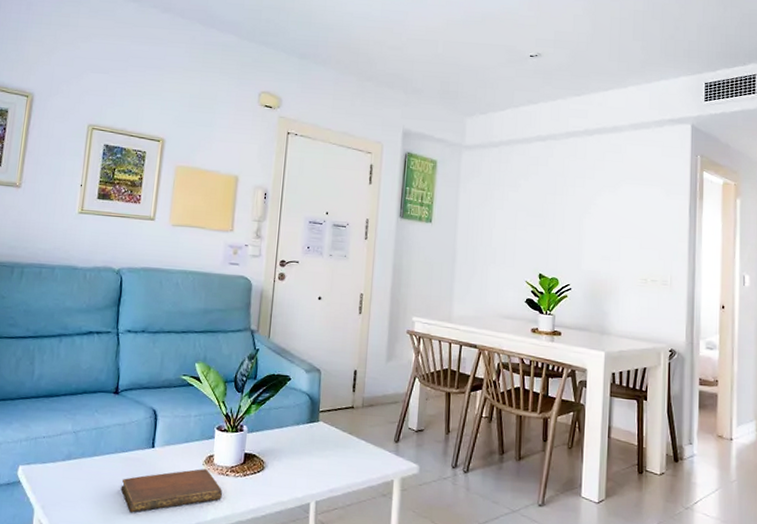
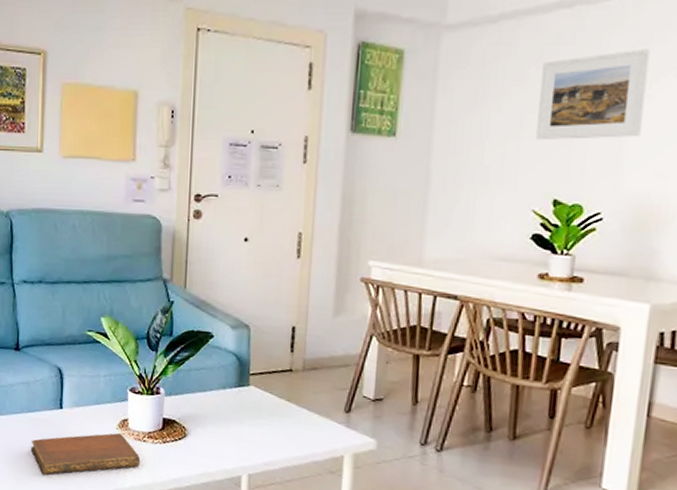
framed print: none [526,172,594,232] -> present [536,48,650,141]

